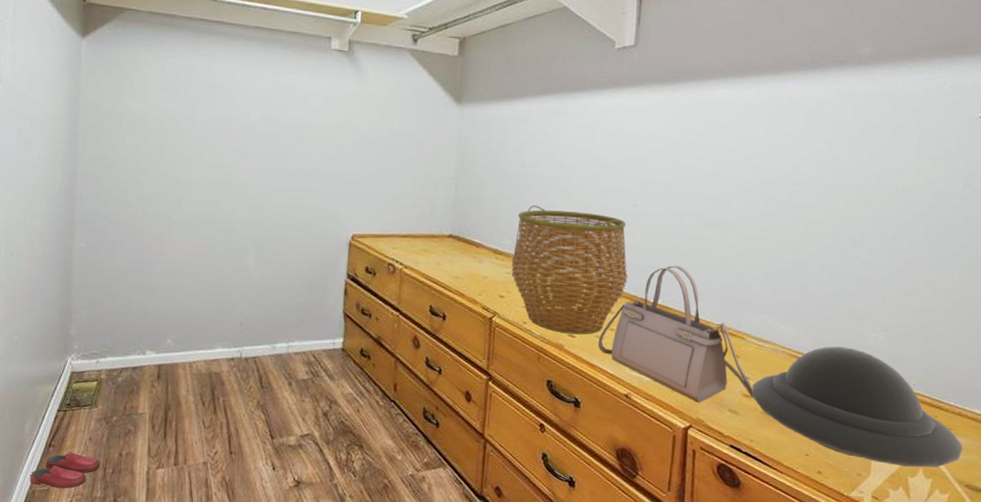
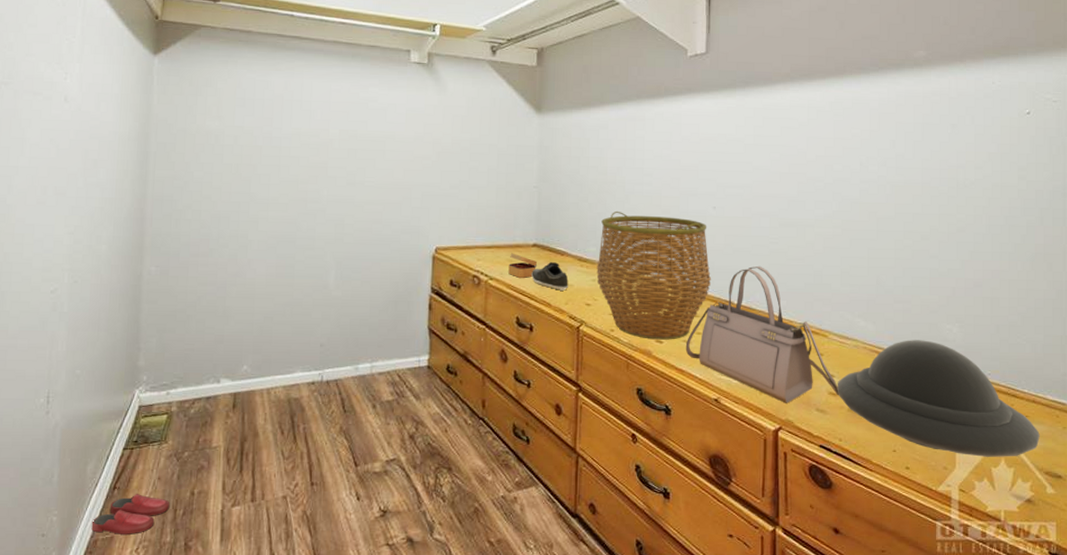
jewelry box: none [423,243,453,268] -> present [508,253,538,278]
shoe: none [446,253,483,282] -> present [531,262,569,291]

